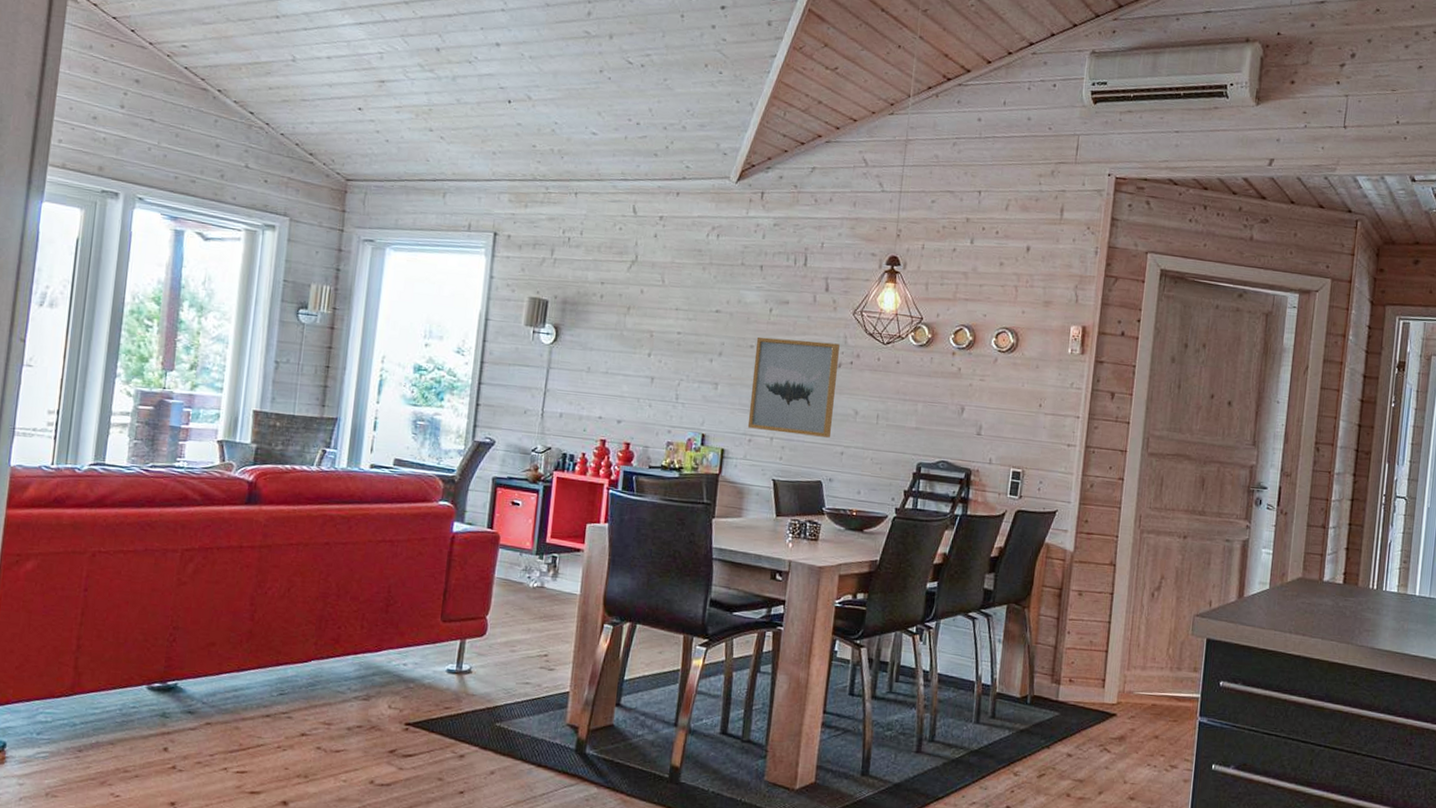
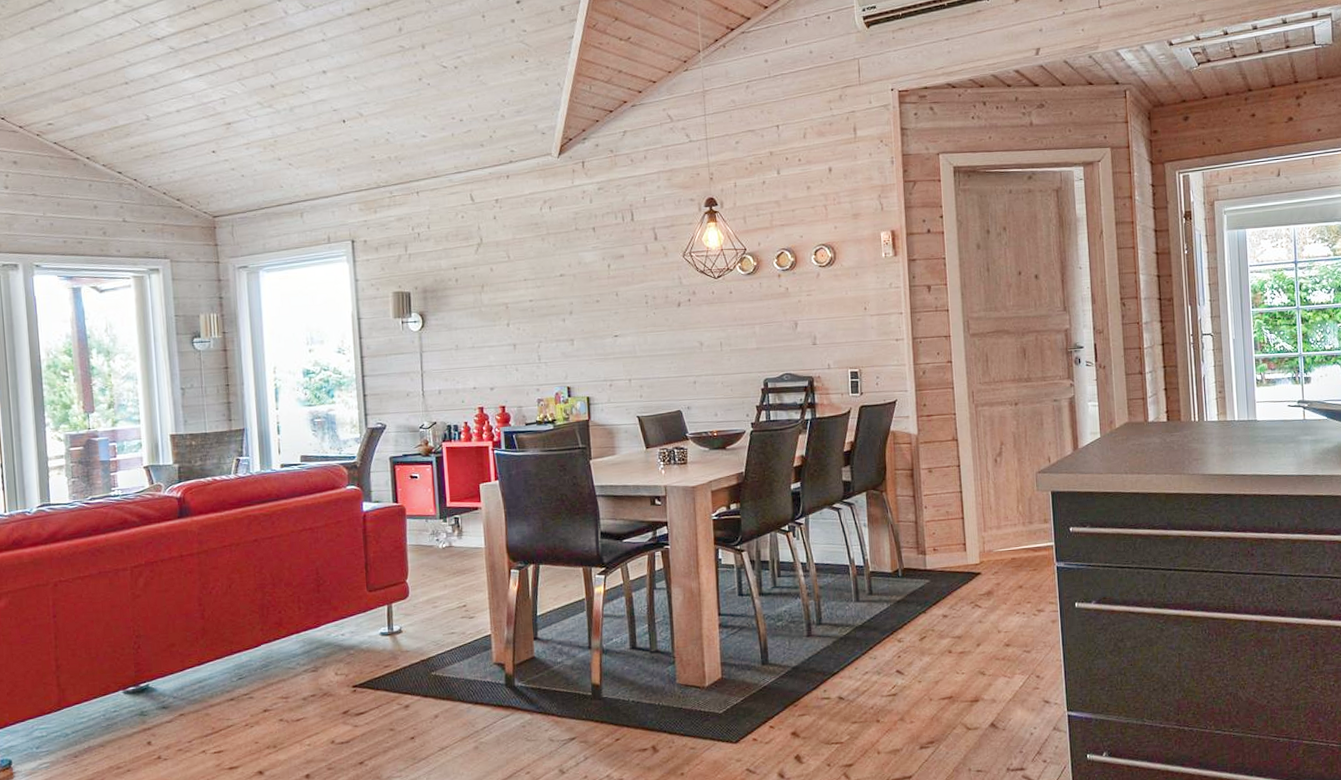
wall art: present [747,336,840,438] -> none [601,285,682,374]

